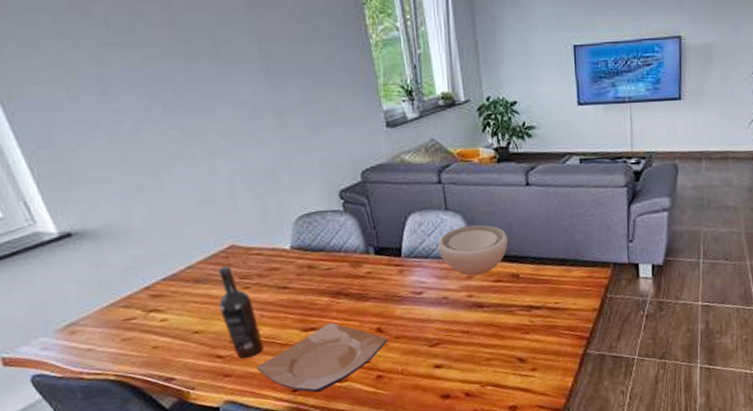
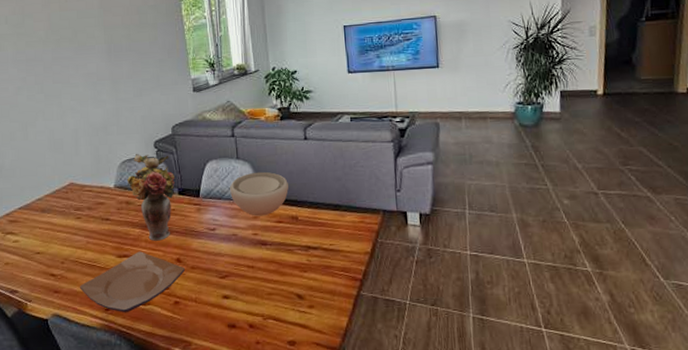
wine bottle: present [218,266,264,358] -> none [57,200,86,278]
flower arrangement: none [306,207,370,310] -> present [126,154,175,241]

